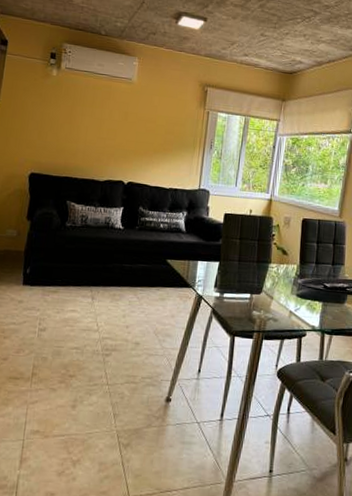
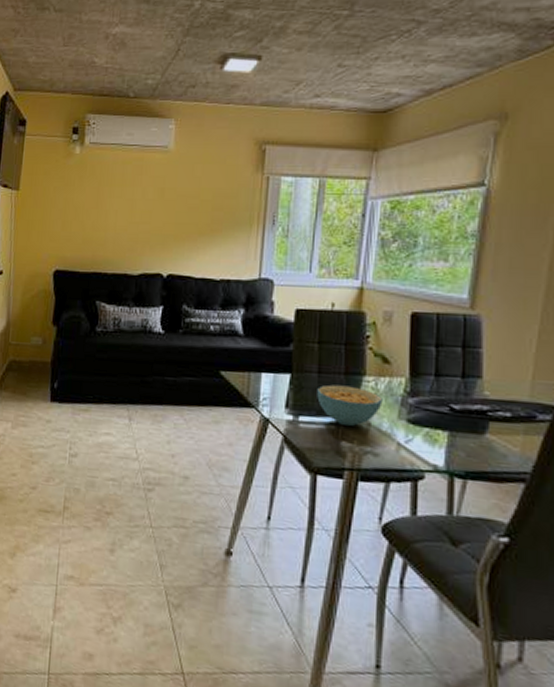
cereal bowl: none [237,270,282,300] -> present [317,384,383,426]

